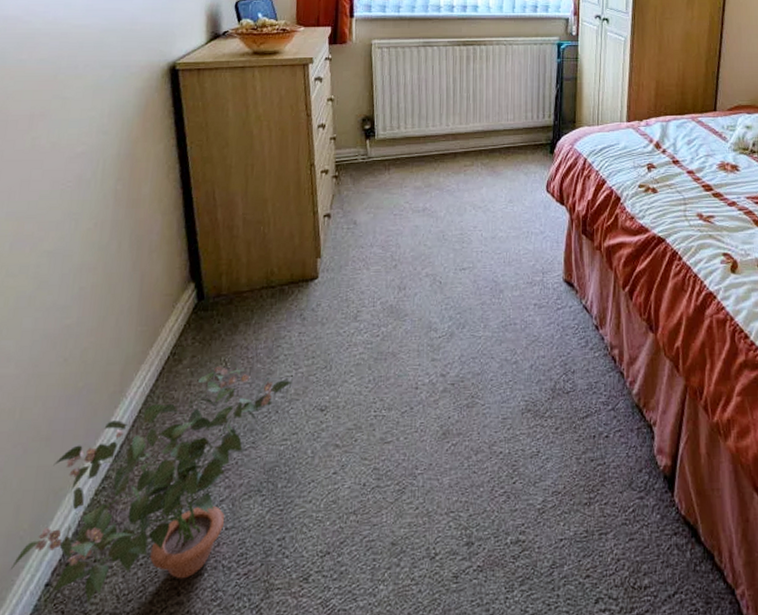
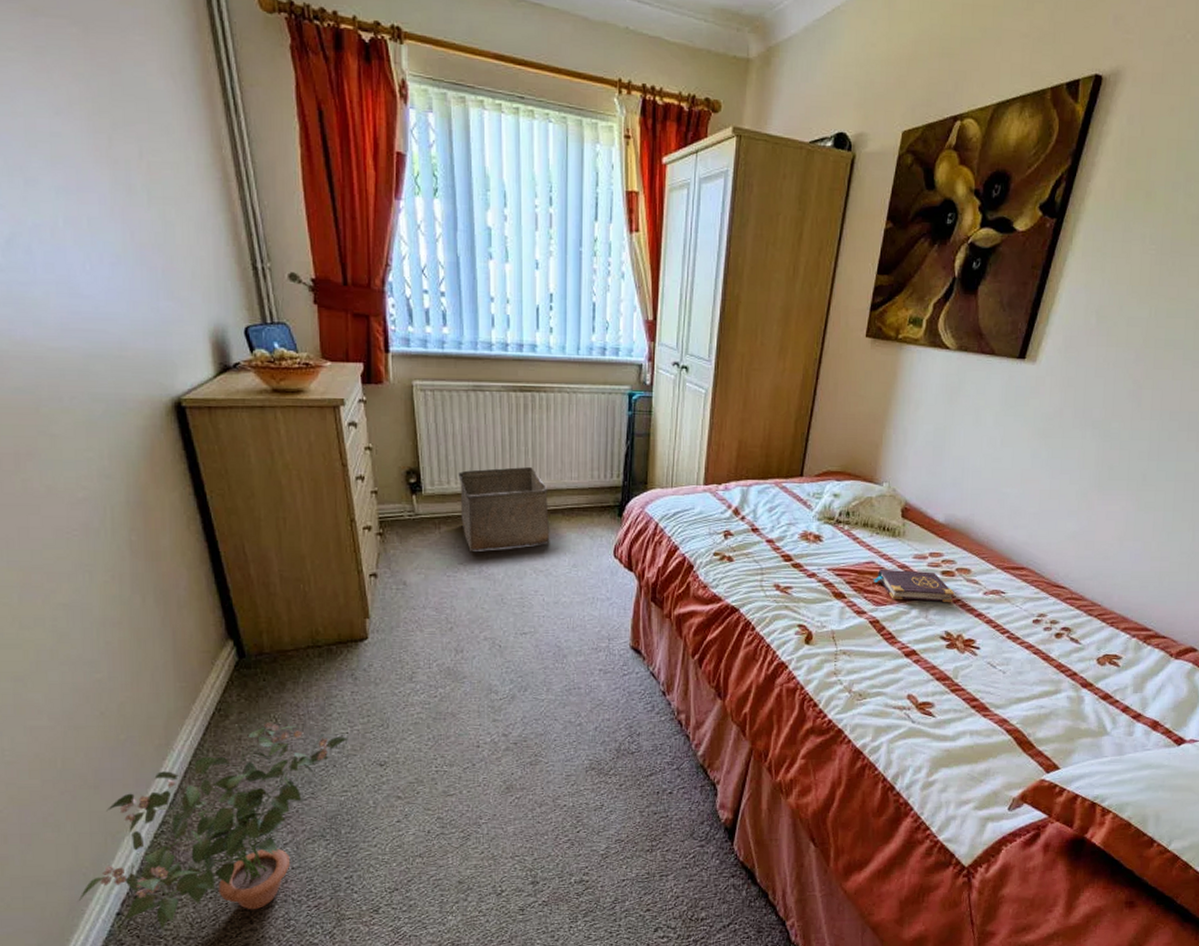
storage bin: none [408,110,488,190] -> present [458,466,550,551]

